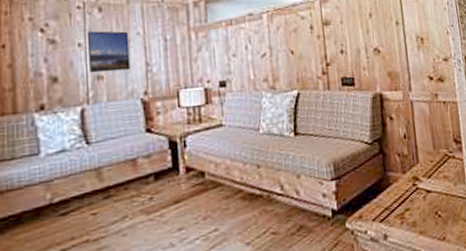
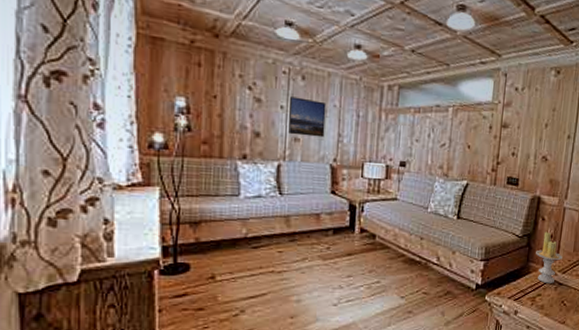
candle: none [391,132,423,194] -> present [536,231,563,283]

